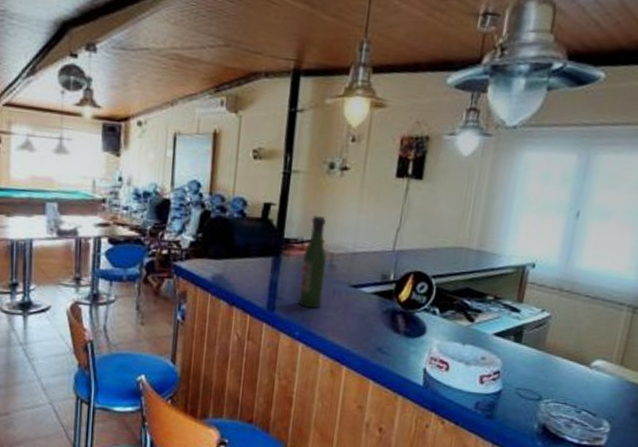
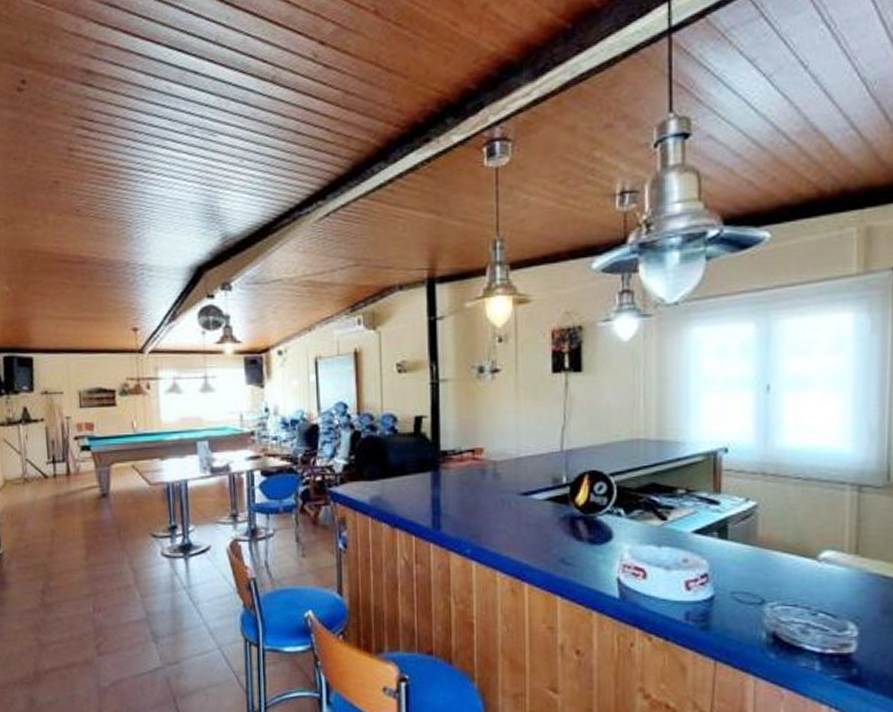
beer bottle: present [298,216,328,309] -> none [463,423,491,523]

